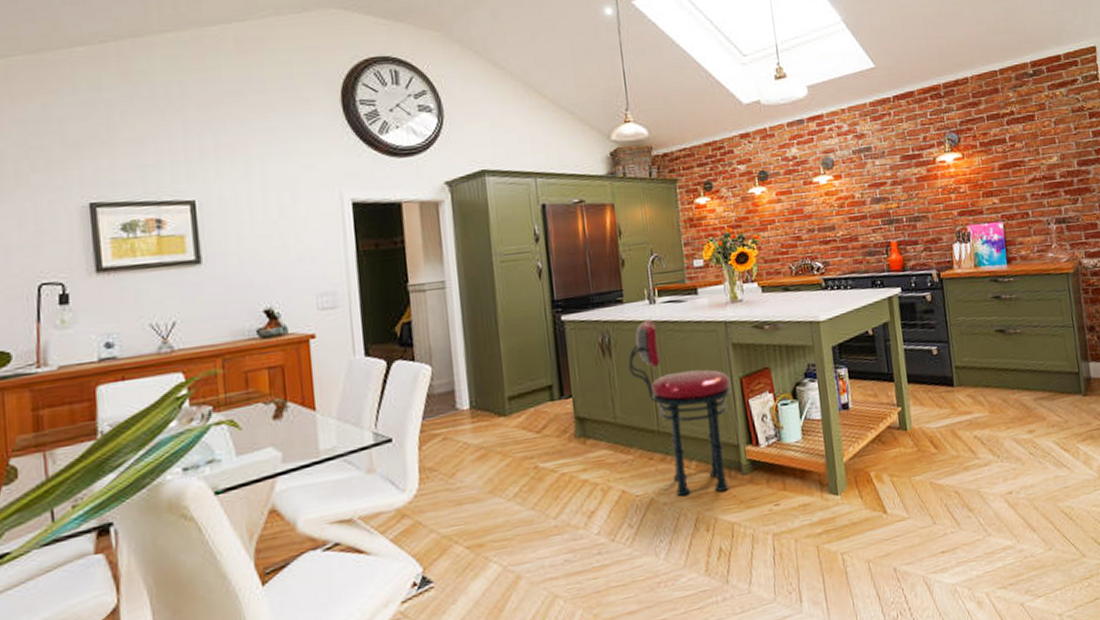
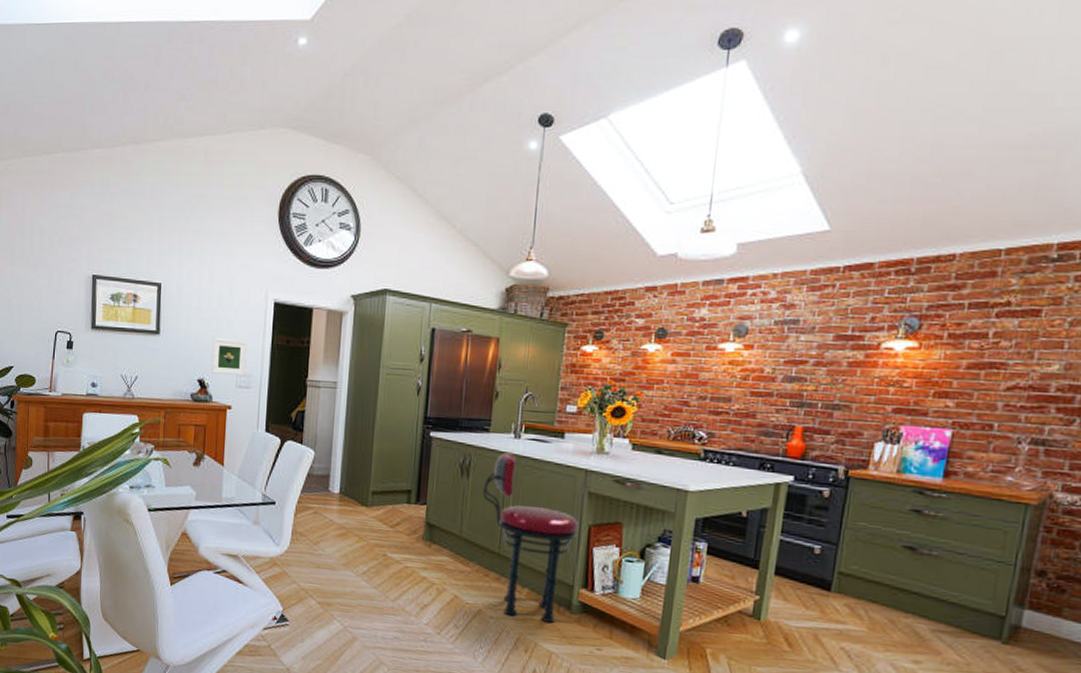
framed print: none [276,253,328,300] -> present [210,338,247,376]

